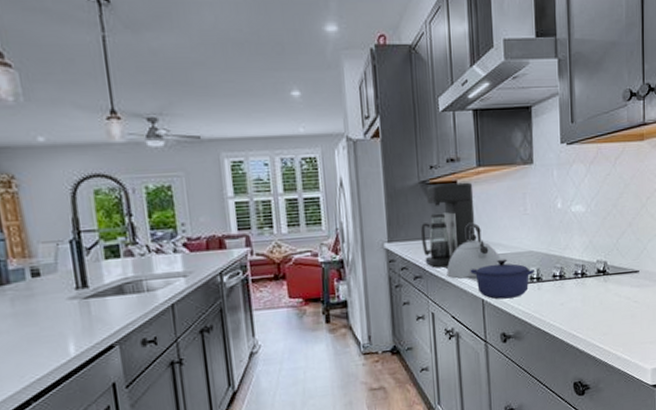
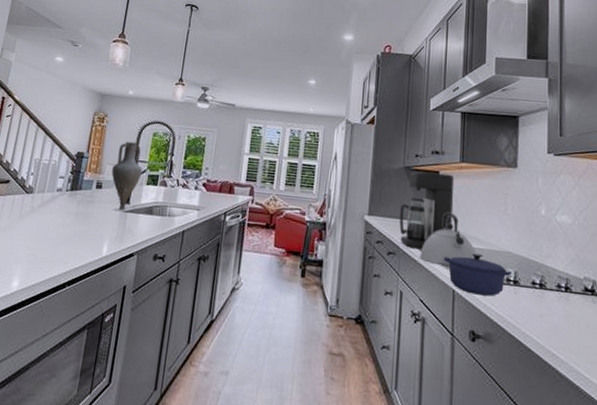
vase: none [47,207,95,298] -> present [111,141,143,211]

